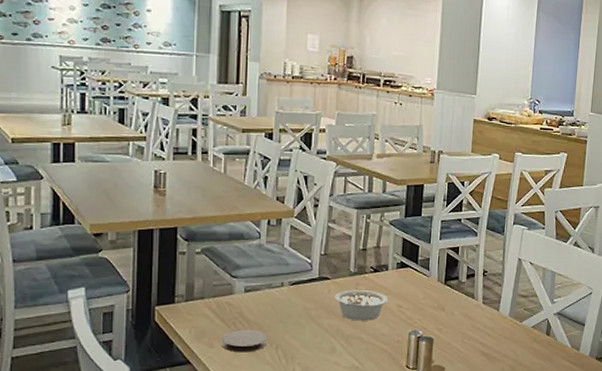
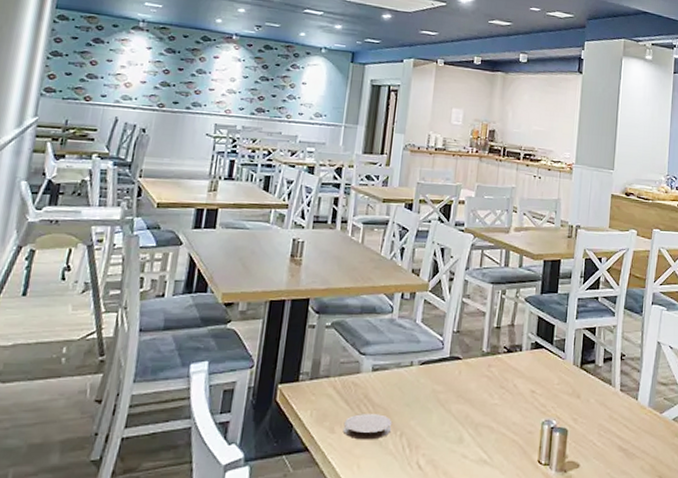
legume: present [335,291,388,321] -> none [465,372,521,407]

